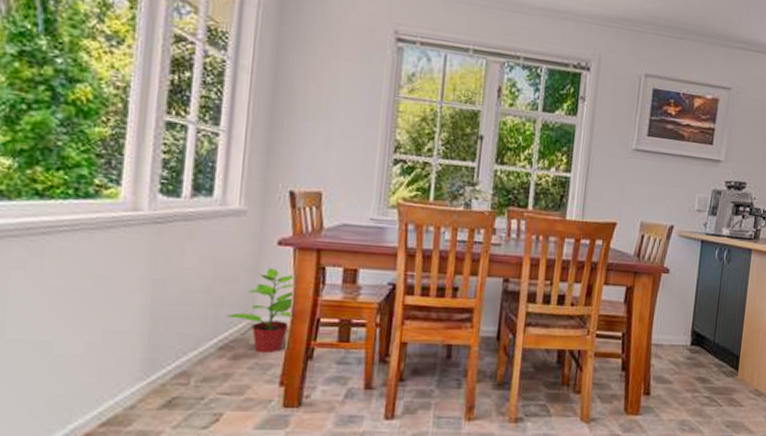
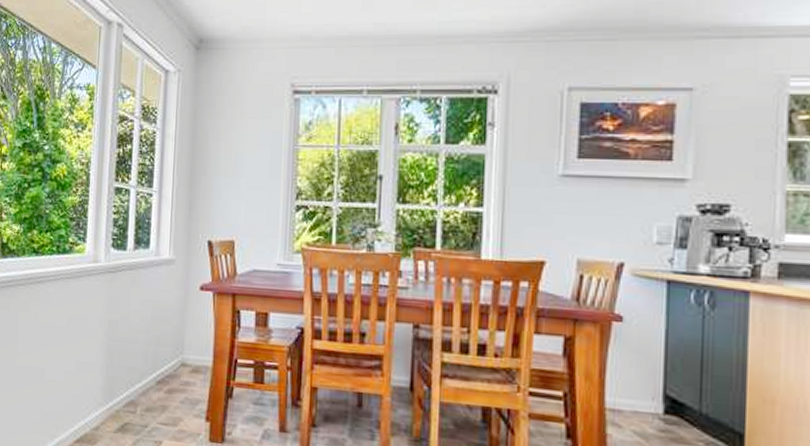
potted plant: present [227,268,297,354] -> none [162,311,217,390]

